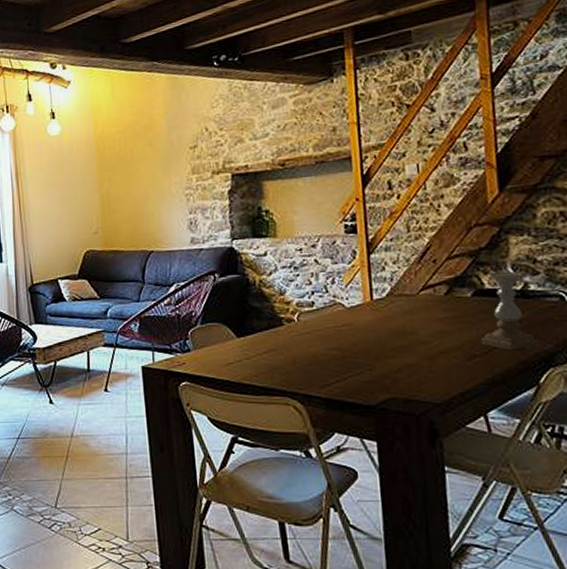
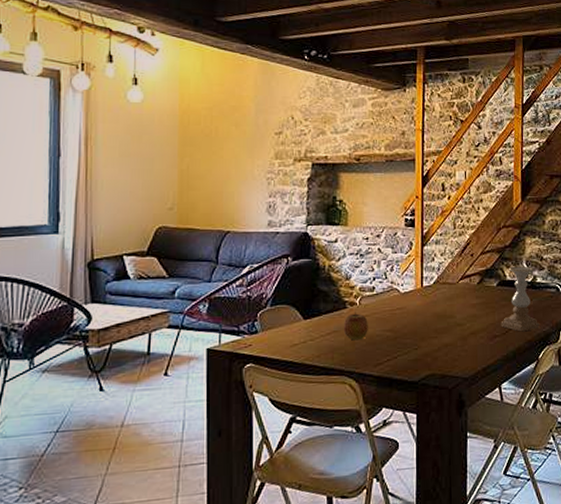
apple: none [281,329,311,360] -> present [343,312,368,341]

